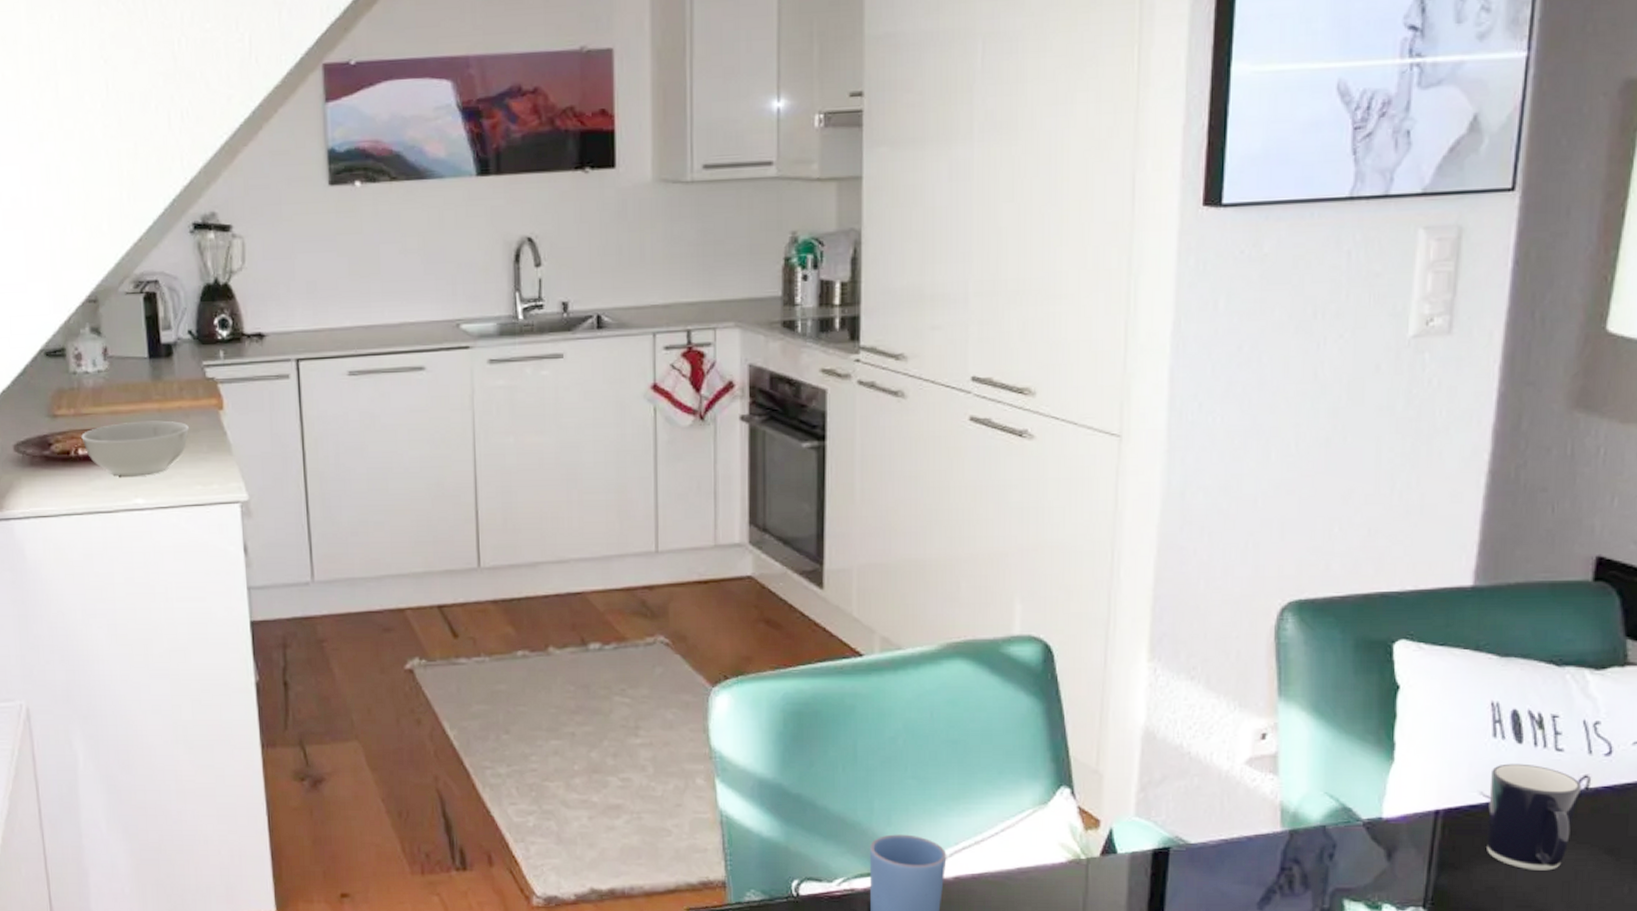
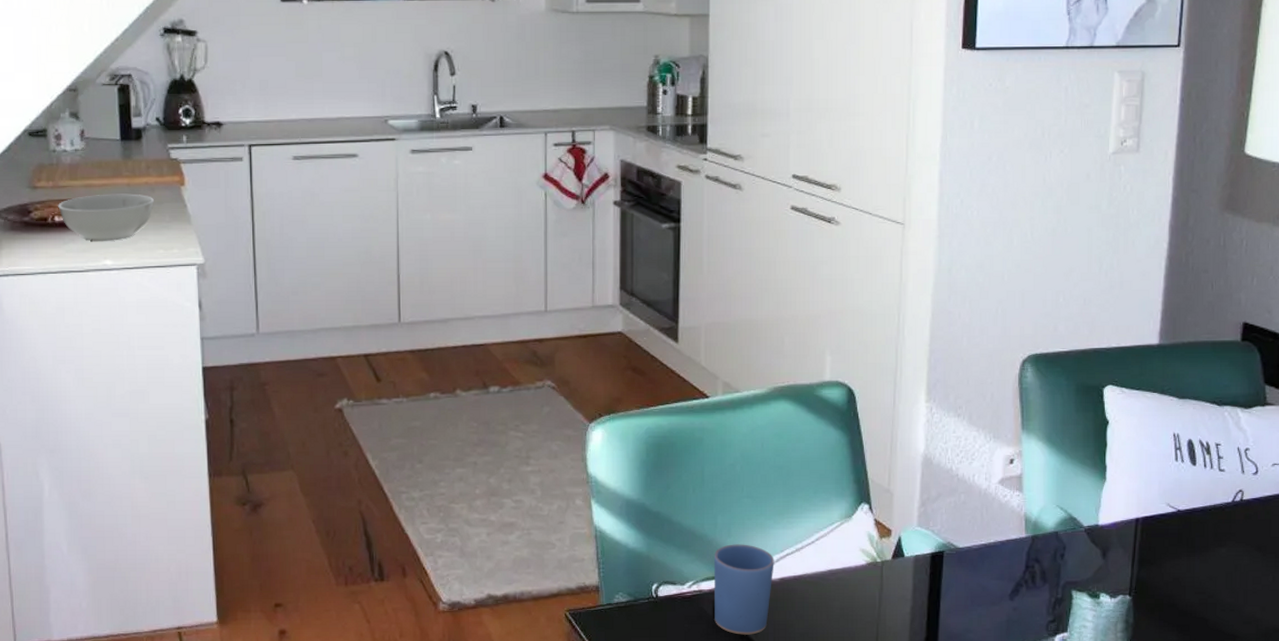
mug: present [1487,763,1582,871] -> none [1173,481,1238,565]

